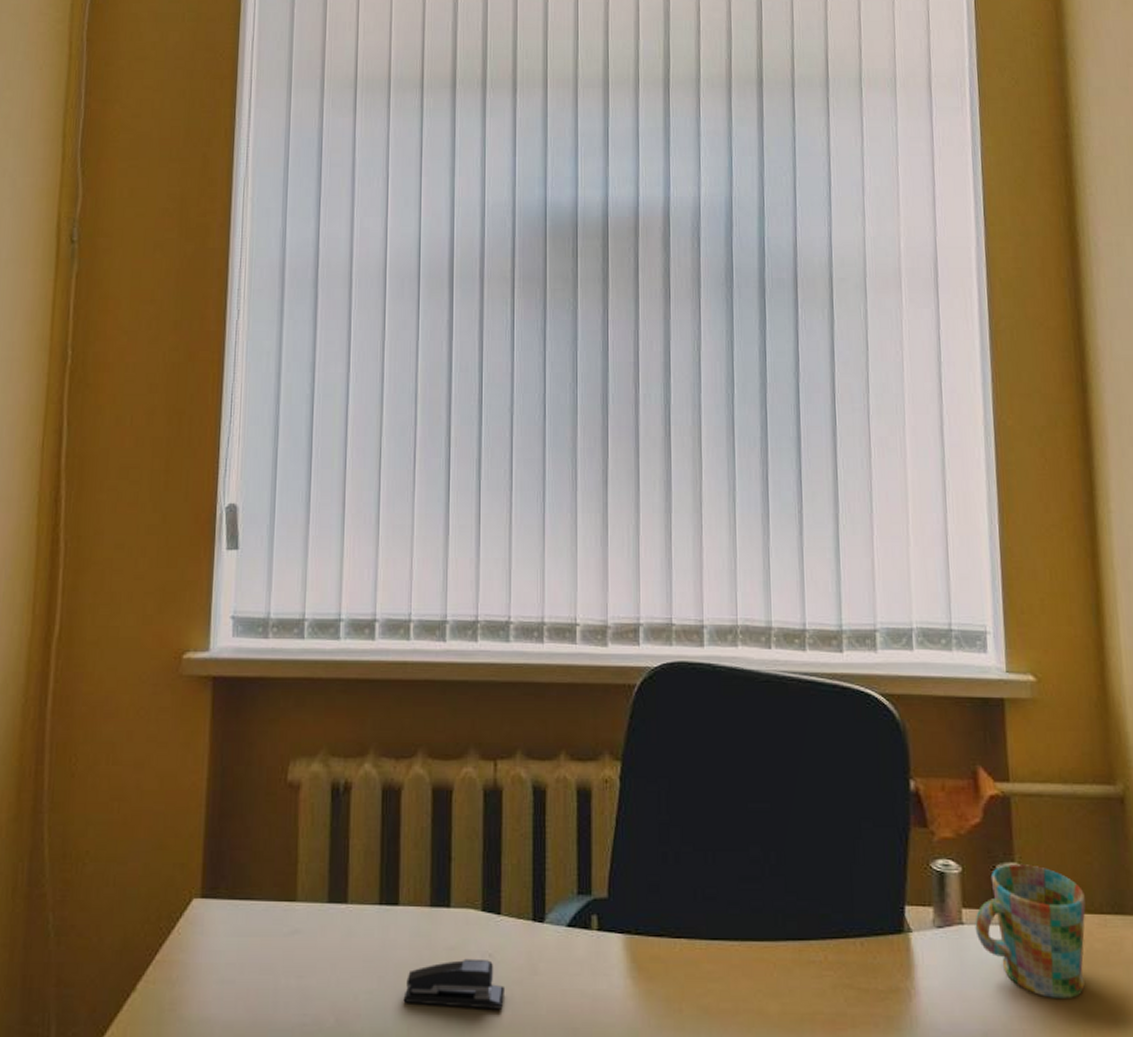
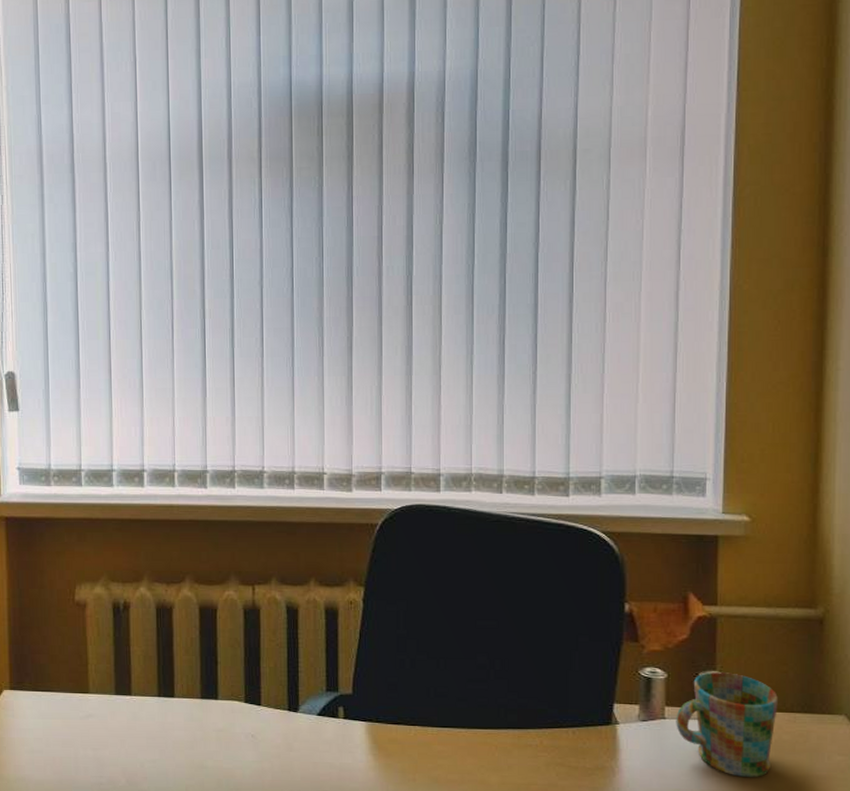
stapler: present [403,958,506,1009] -> none [181,738,266,776]

